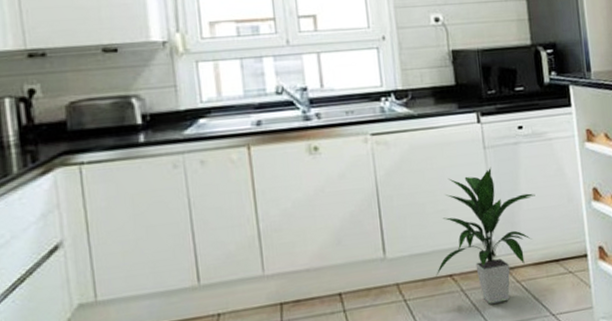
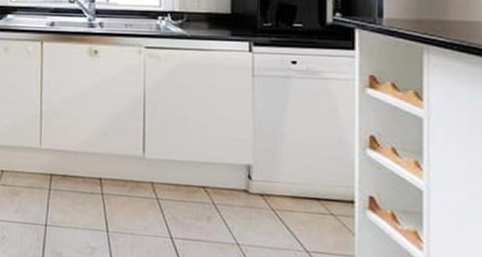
indoor plant: present [436,166,535,304] -> none [189,95,302,226]

